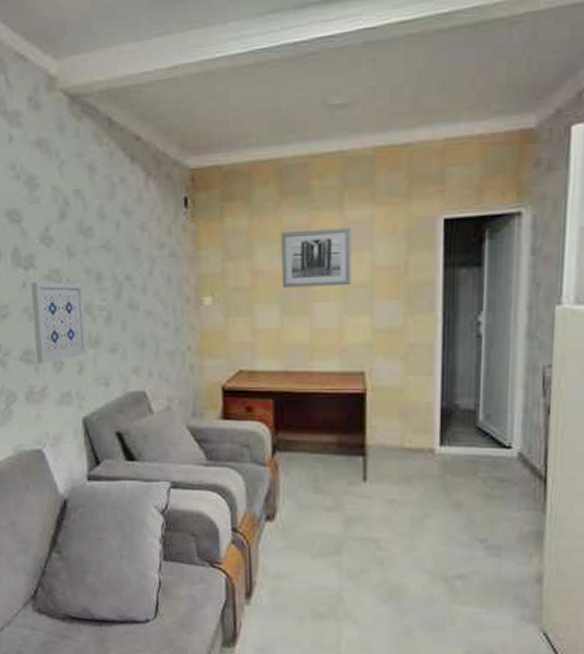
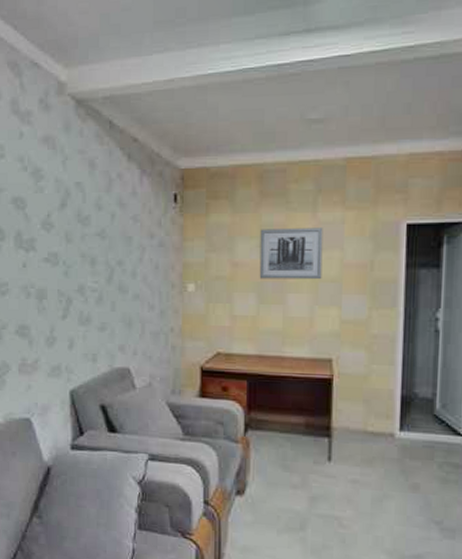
wall art: present [31,281,87,364] -> none [30,262,78,338]

